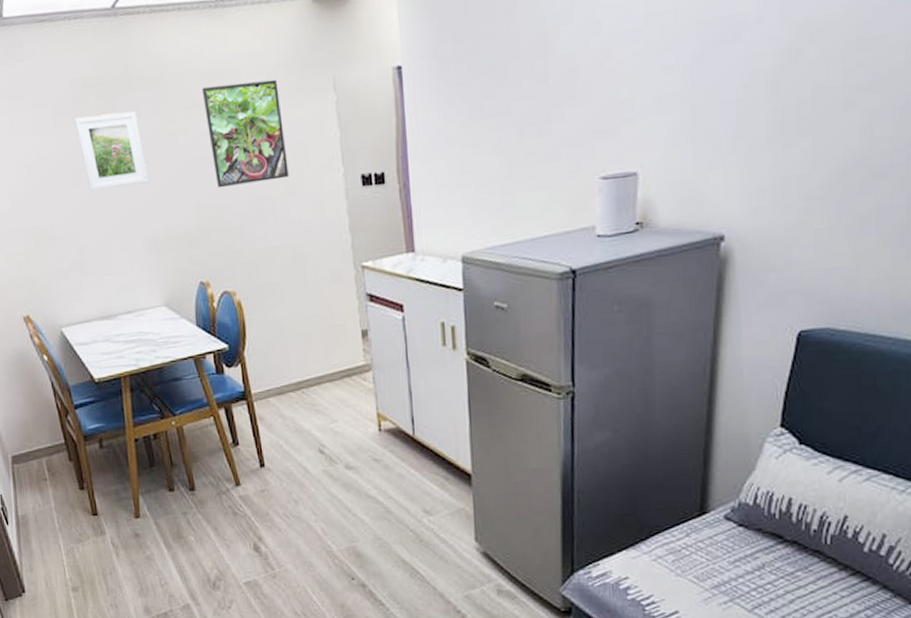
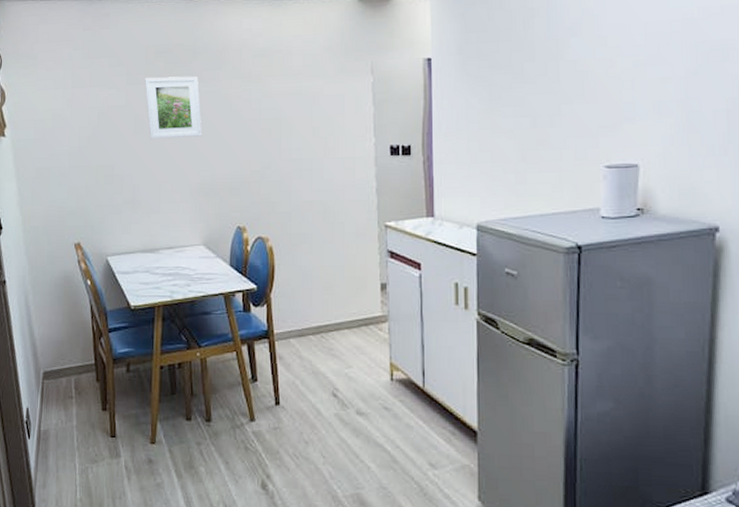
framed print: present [201,79,289,188] -> none [257,60,326,147]

